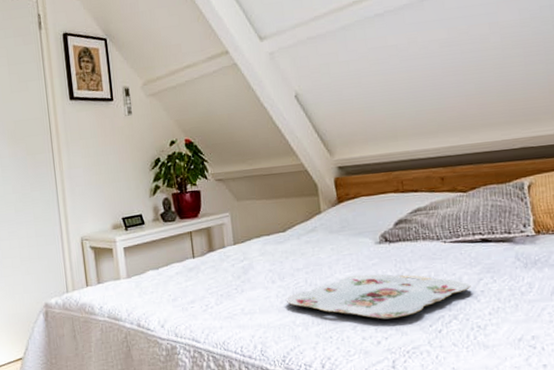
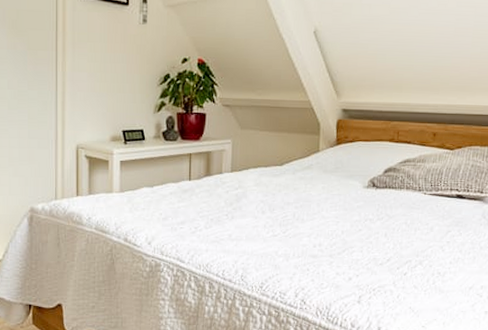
serving tray: present [286,274,471,320] -> none [273,214,440,259]

